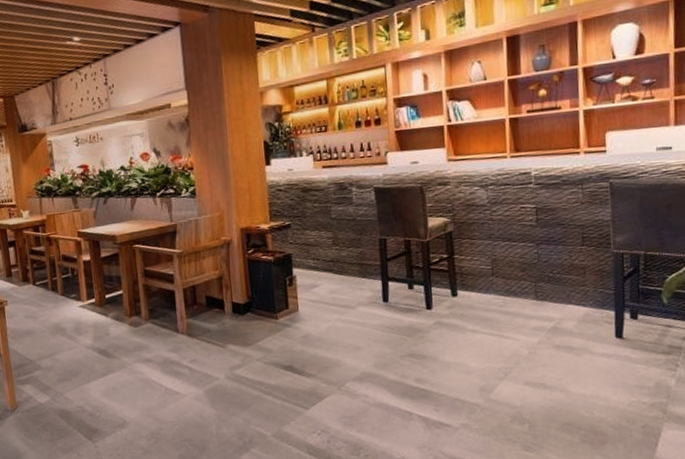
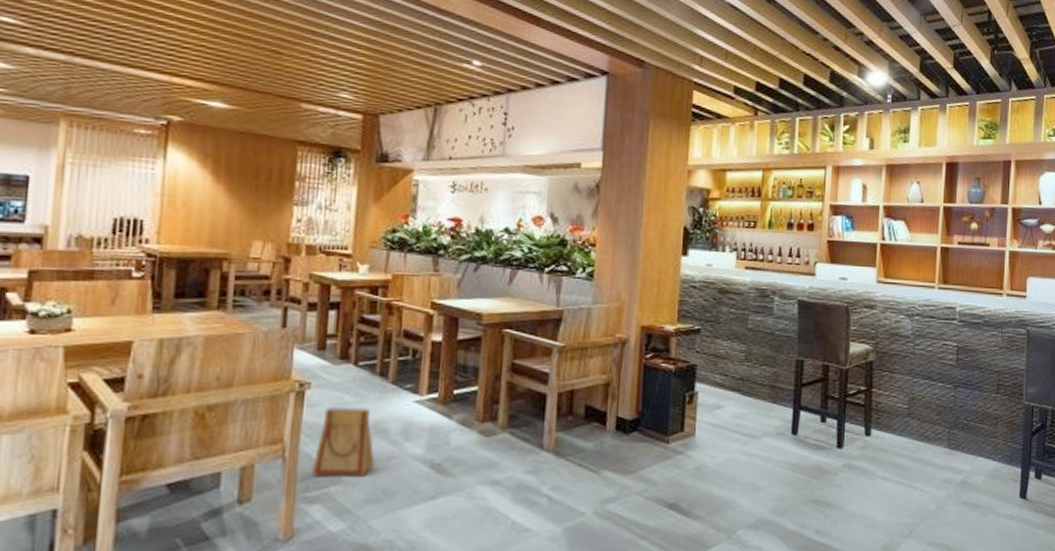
shopping bag: none [19,315,61,366] -> present [311,408,375,477]

